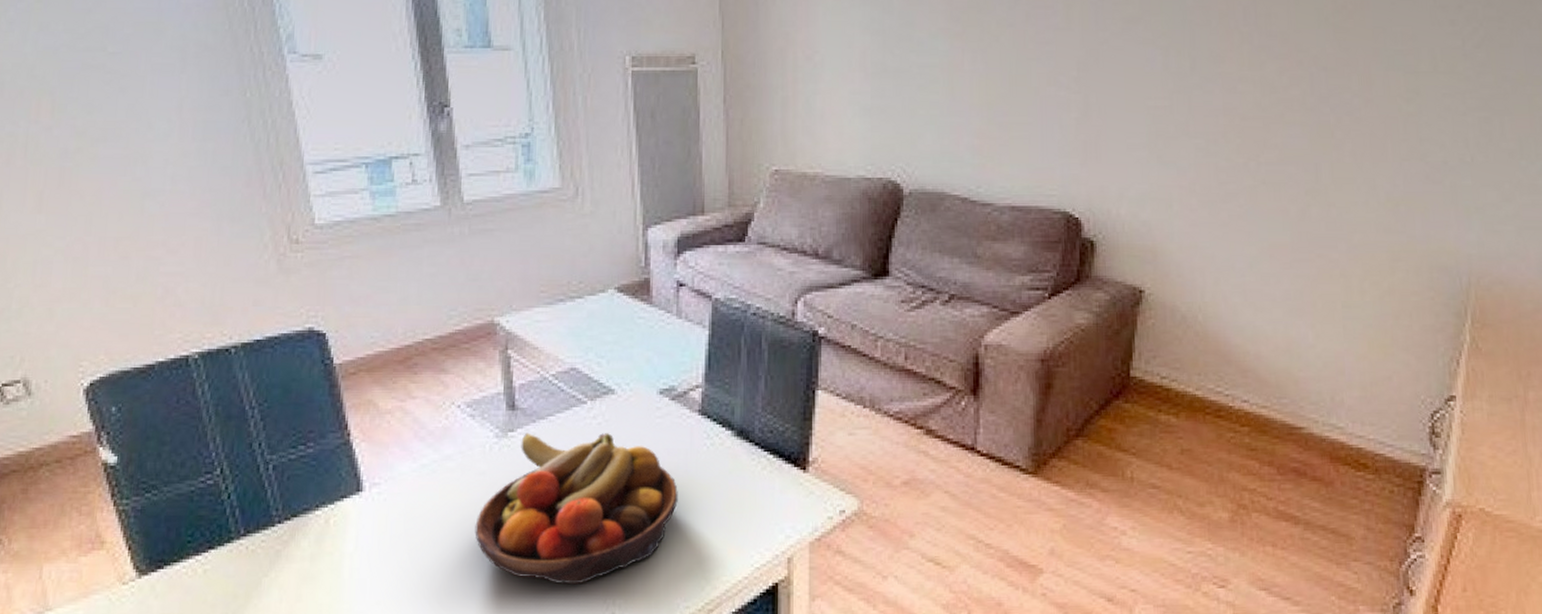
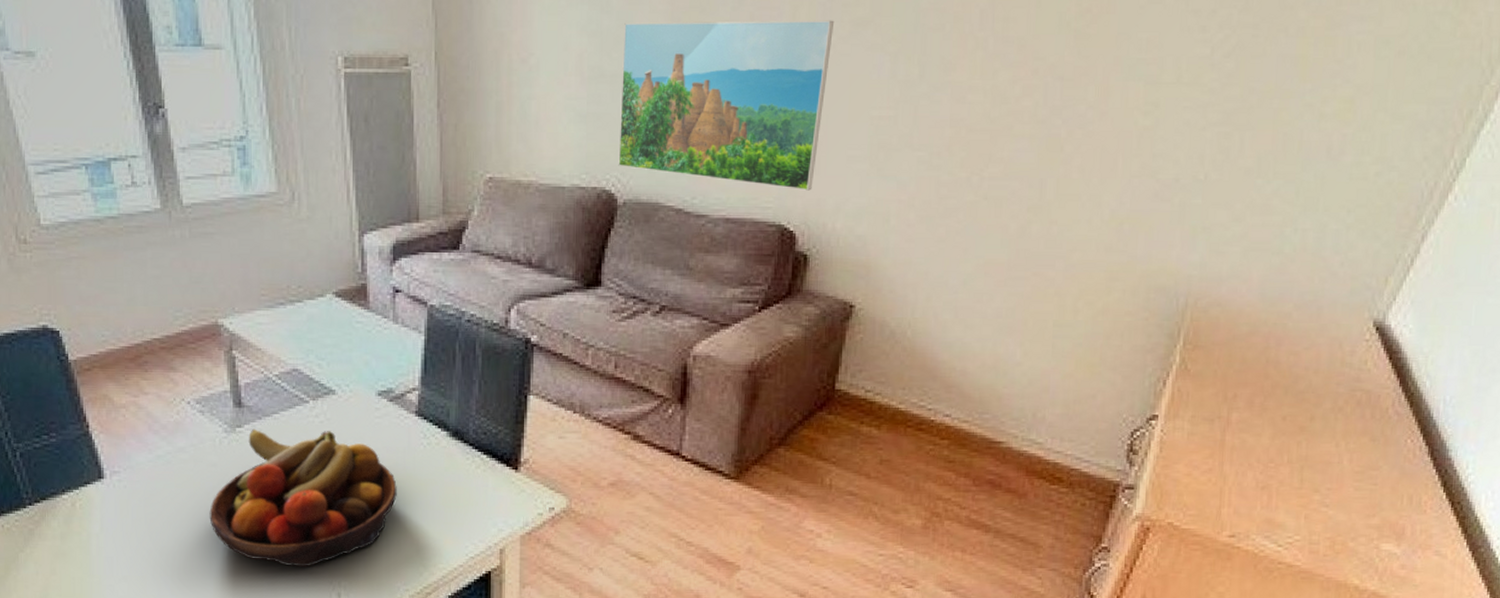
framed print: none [903,18,1107,178] -> present [618,20,835,191]

